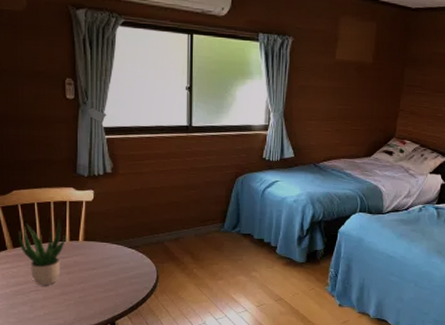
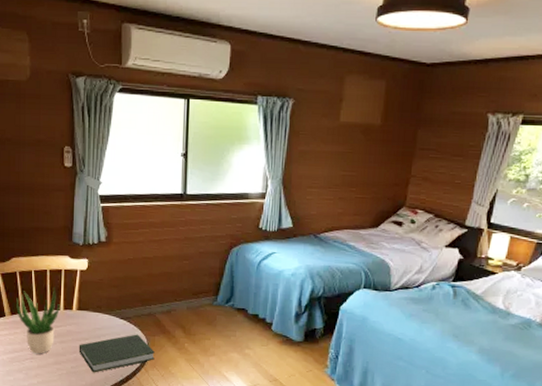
book: none [86,262,164,302] -> present [78,334,155,373]

